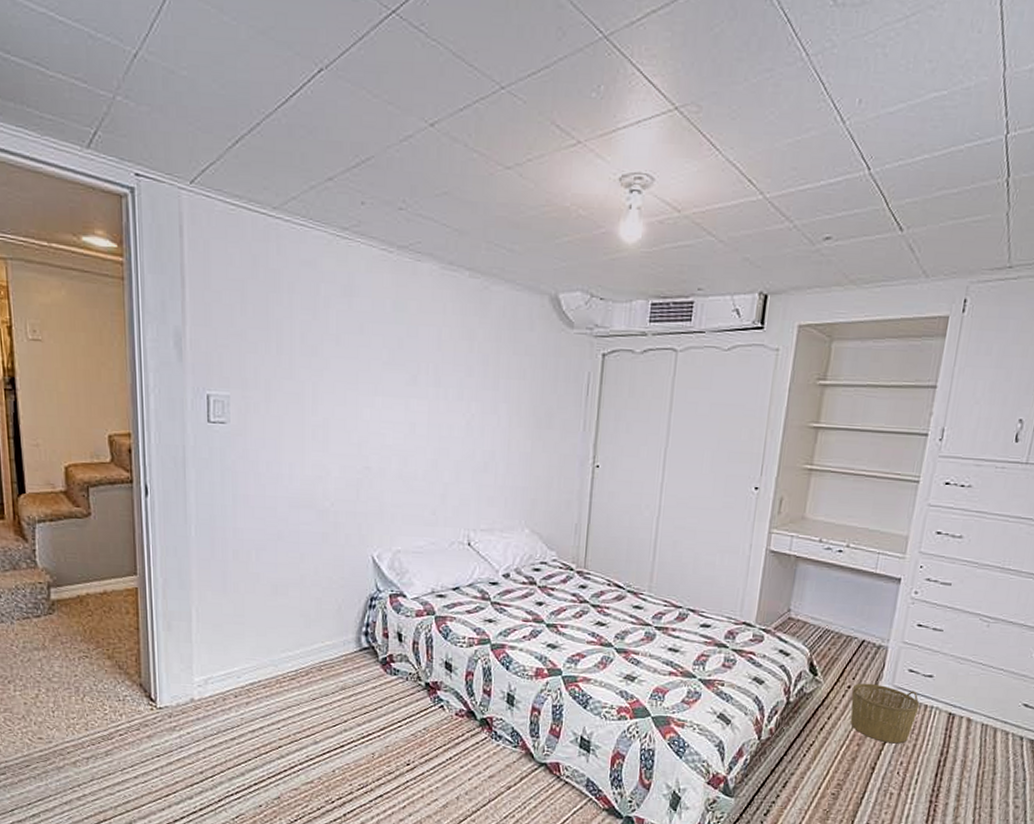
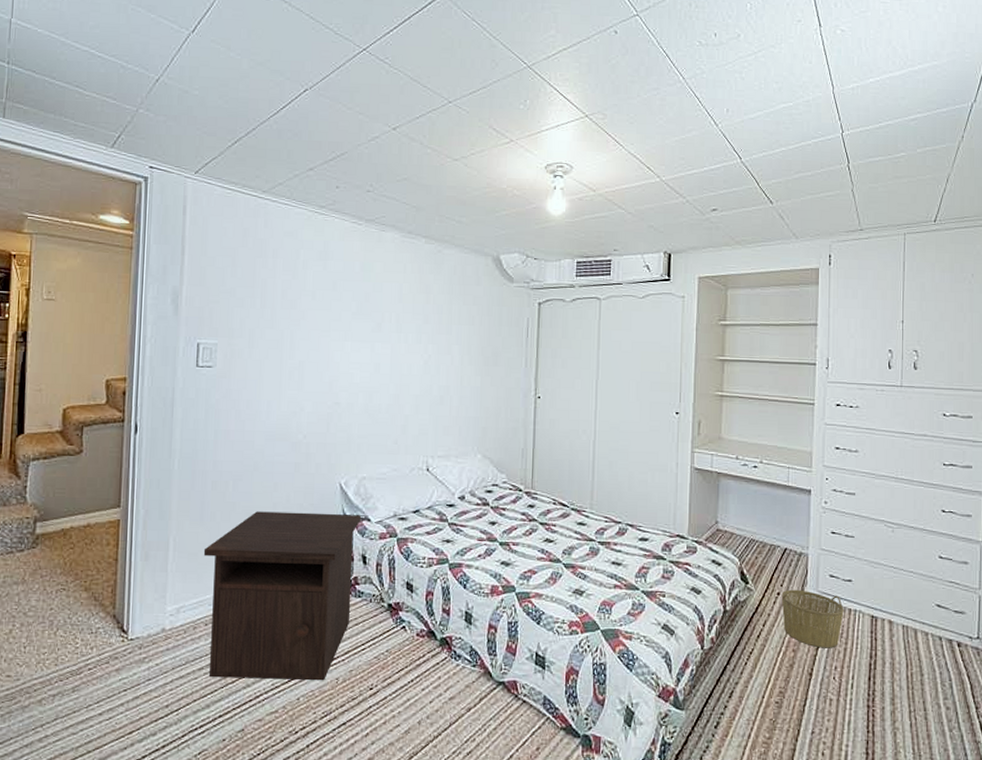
nightstand: none [228,583,397,754] -> present [203,511,362,680]

